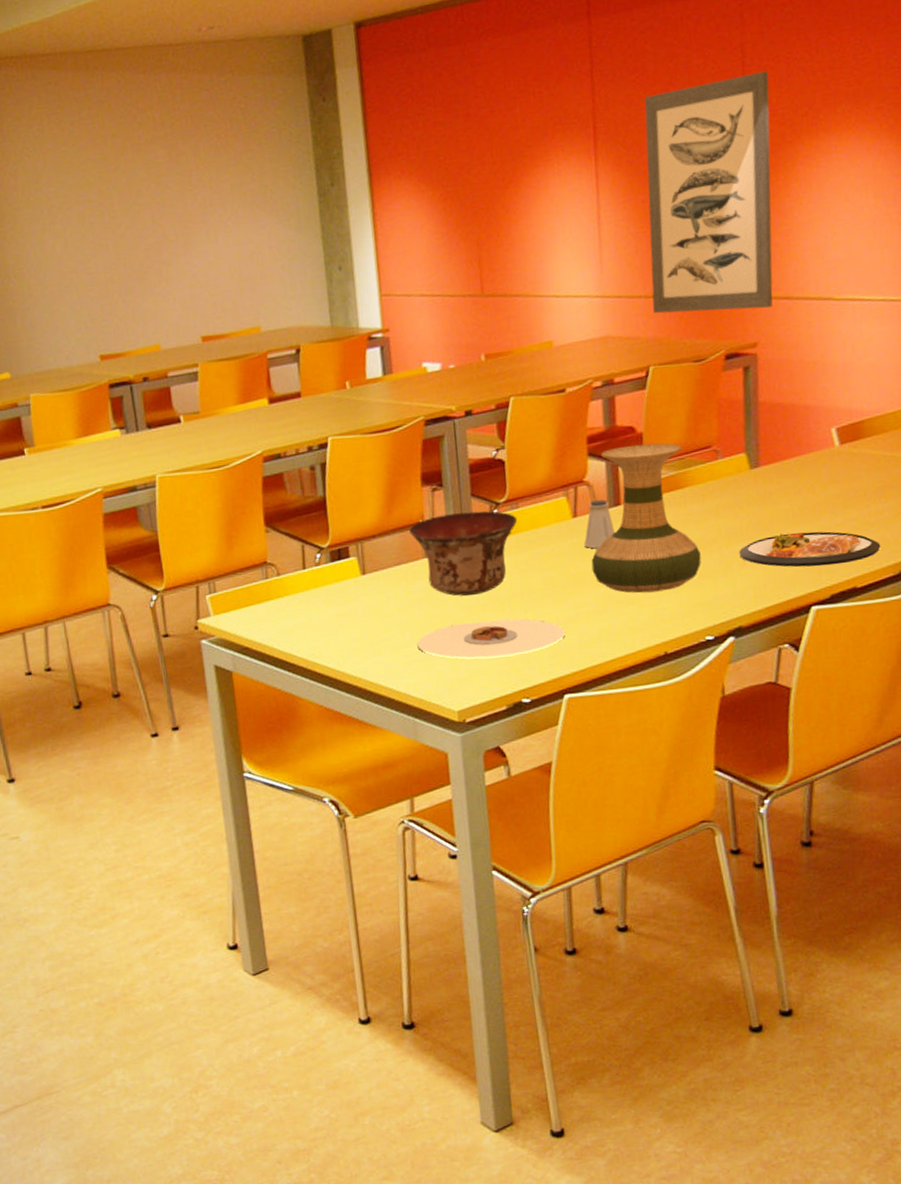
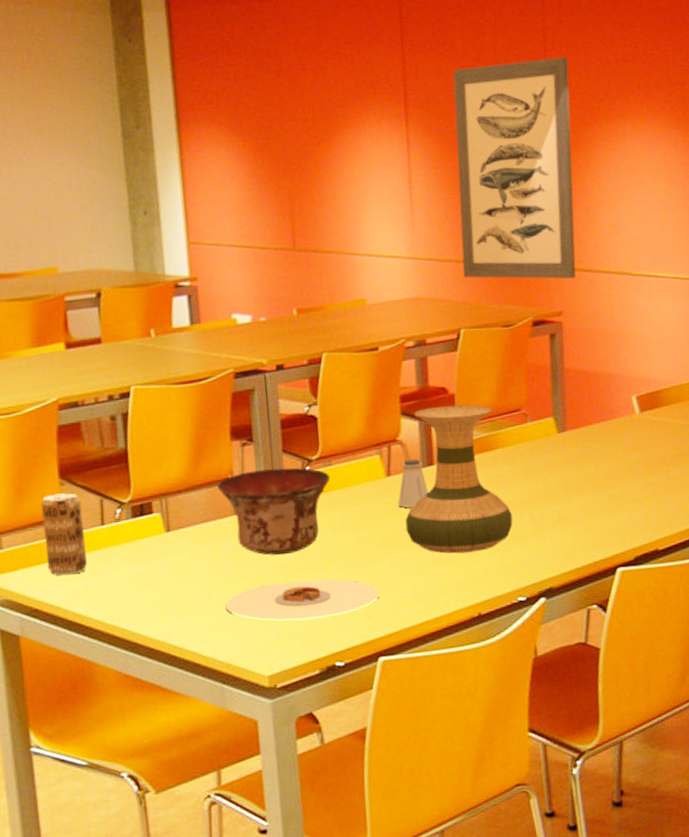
beverage can: none [249,539,291,617] -> present [41,492,87,576]
dish: present [739,531,881,567] -> none [549,495,679,530]

